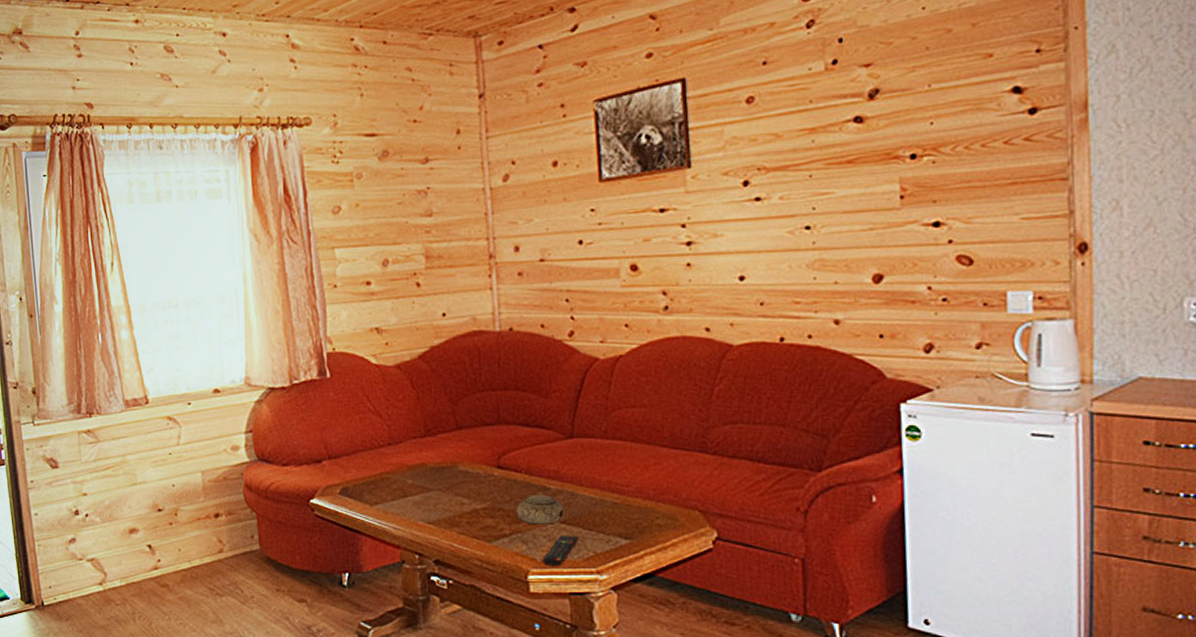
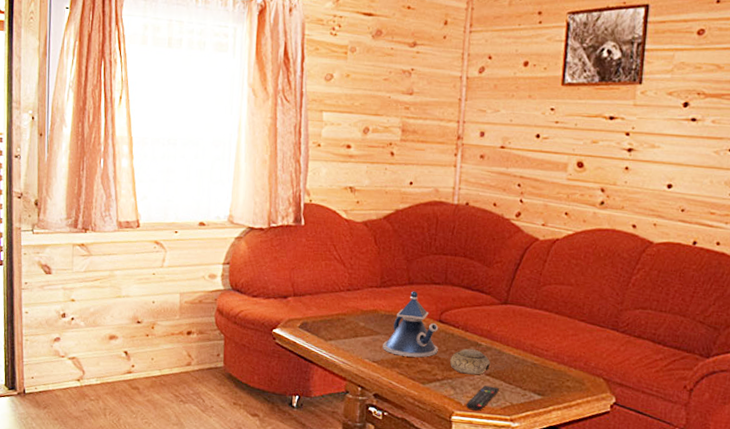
teapot: none [437,436,501,513] -> present [383,291,439,358]

